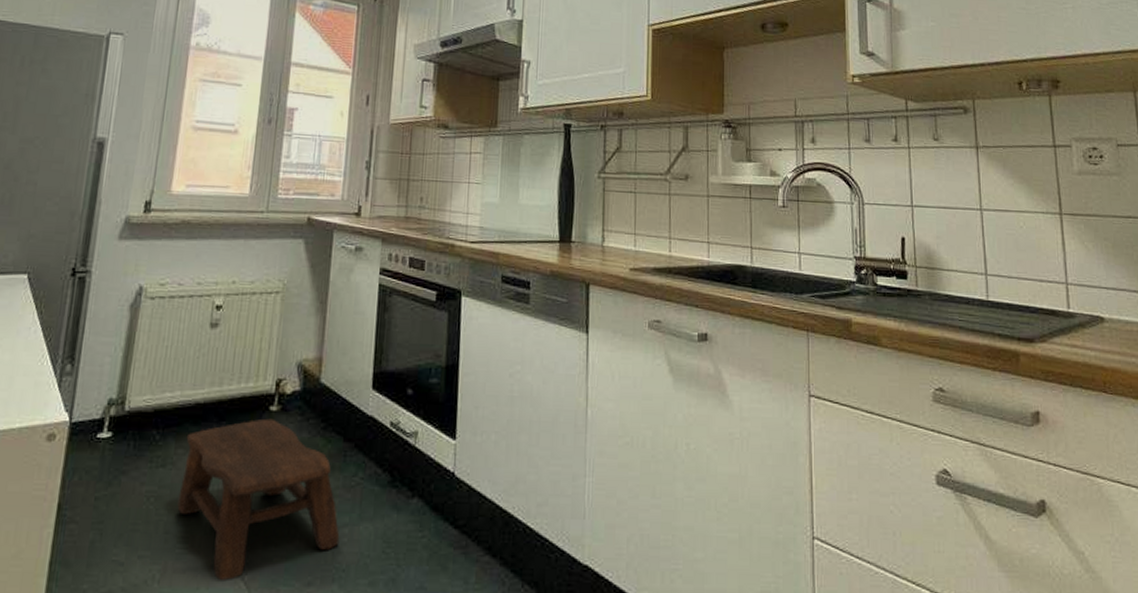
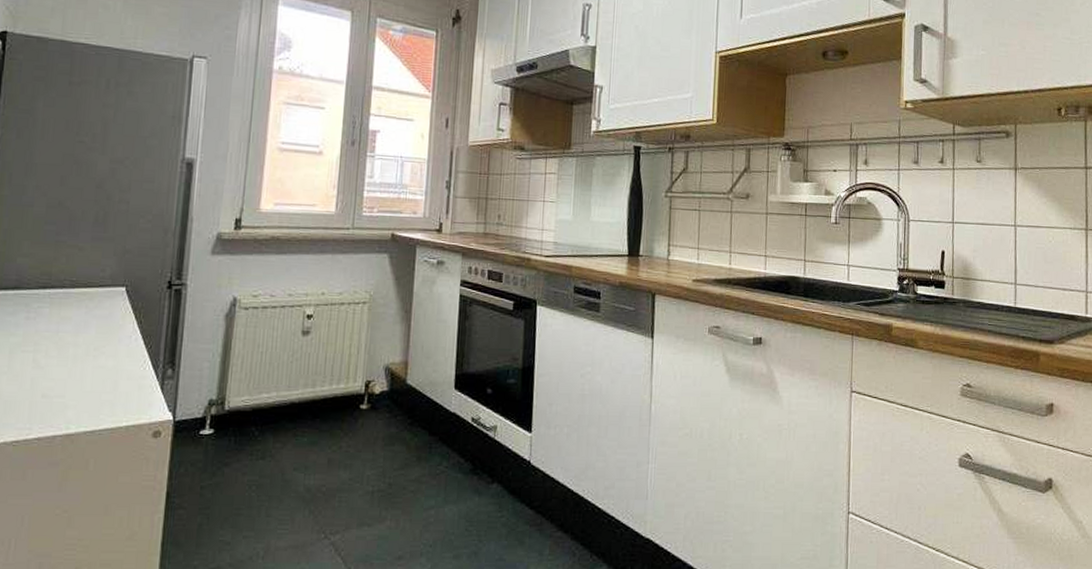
stool: present [177,418,340,580] -> none [277,416,427,555]

